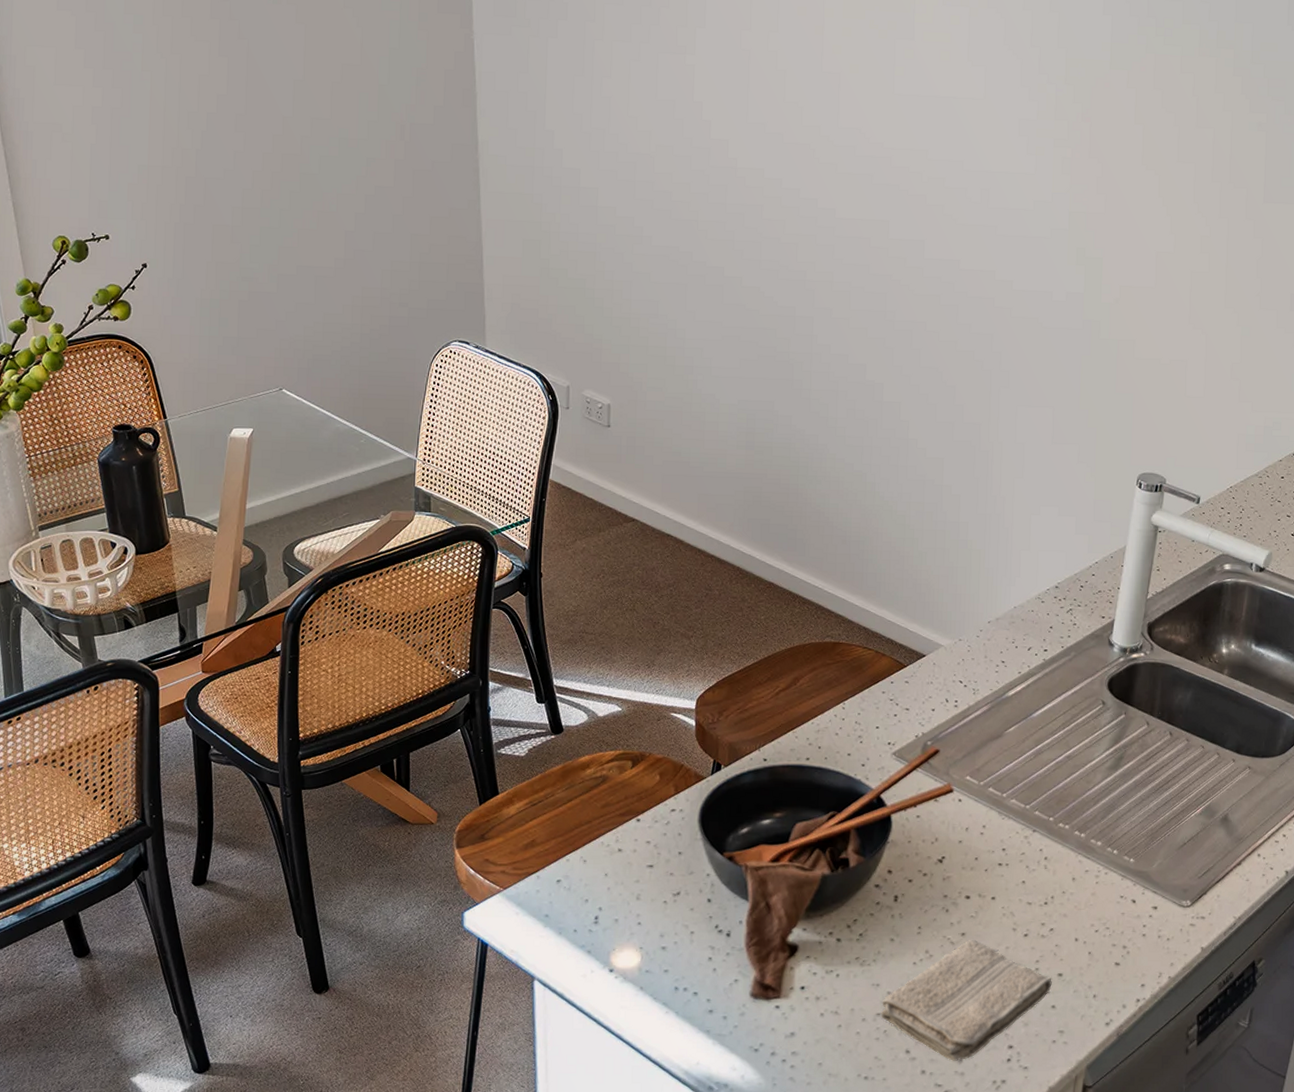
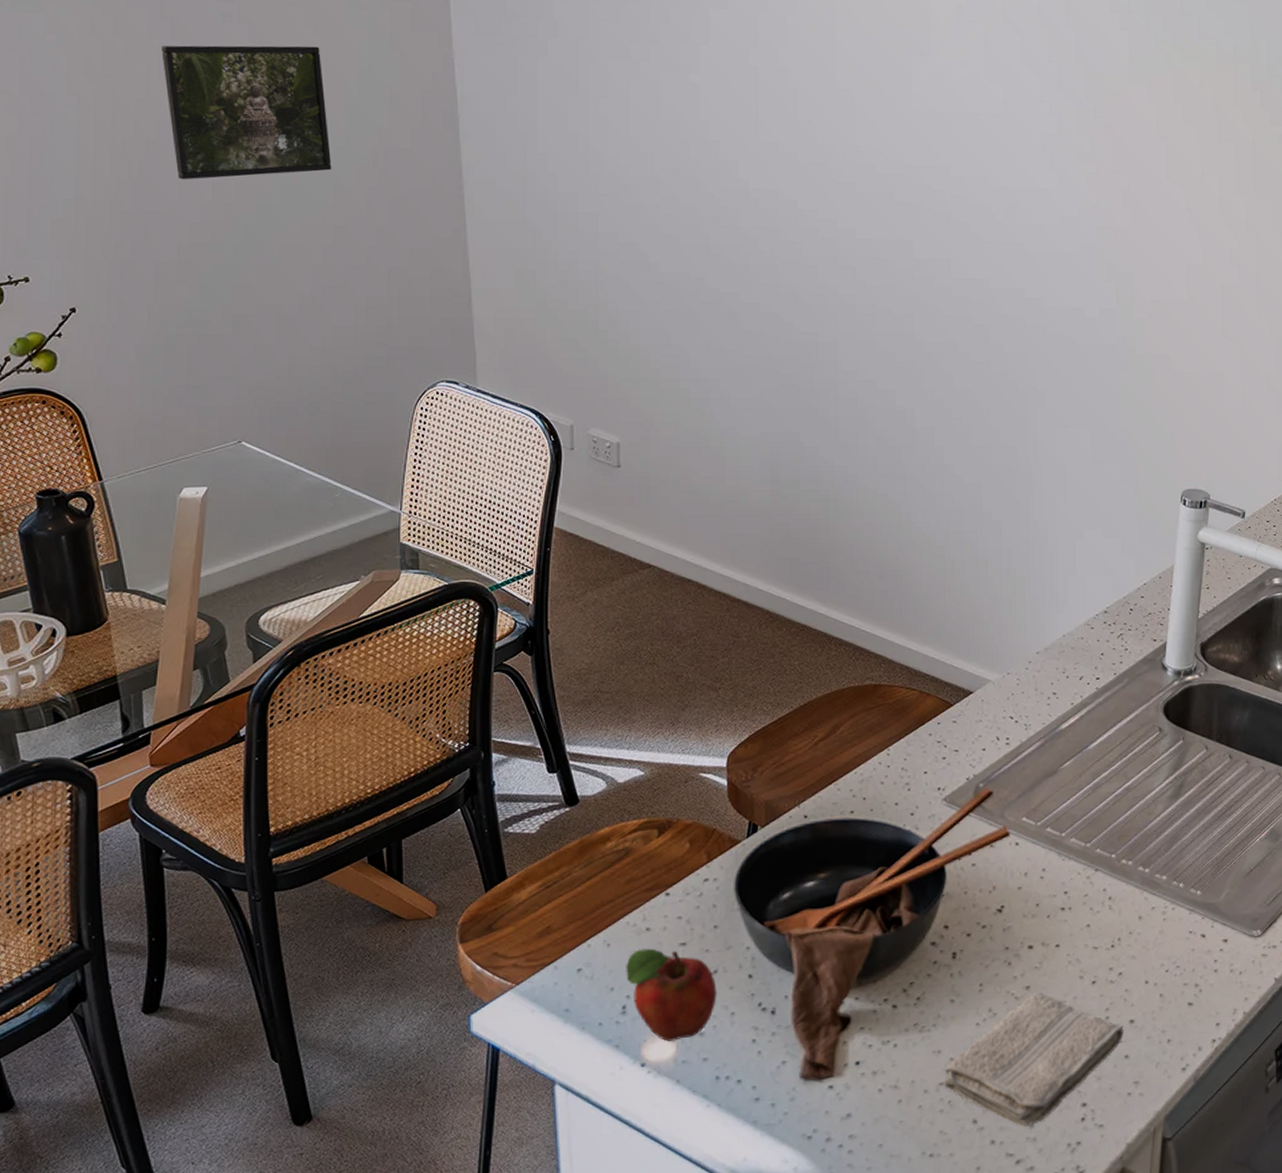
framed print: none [221,25,365,150] -> present [161,45,332,180]
fruit: none [599,867,680,952] -> present [626,948,718,1042]

